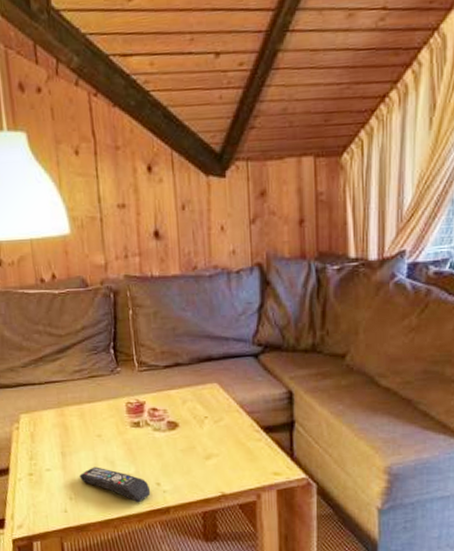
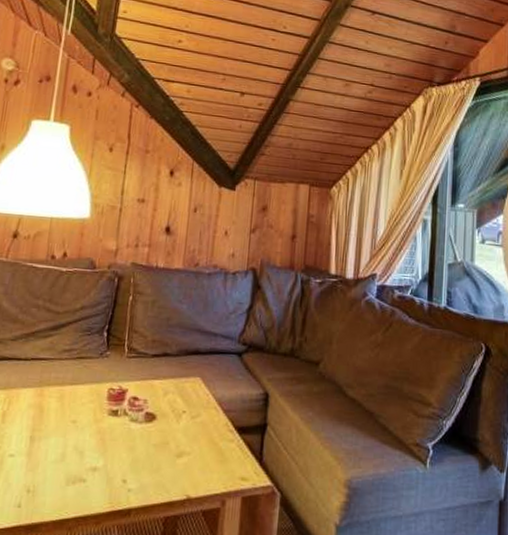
remote control: present [79,466,151,503] -> none [43,456,116,502]

